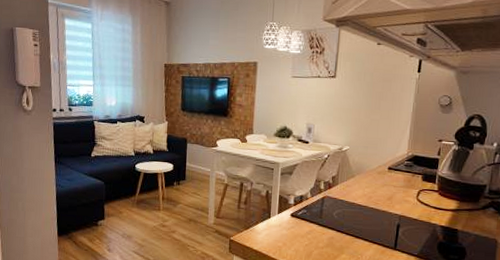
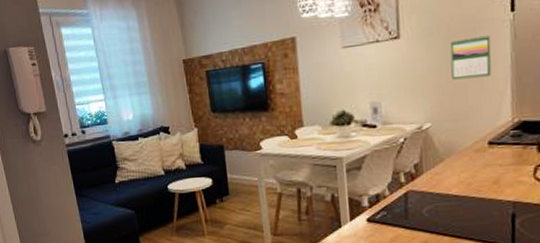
calendar: none [369,85,401,118] -> present [450,35,491,80]

